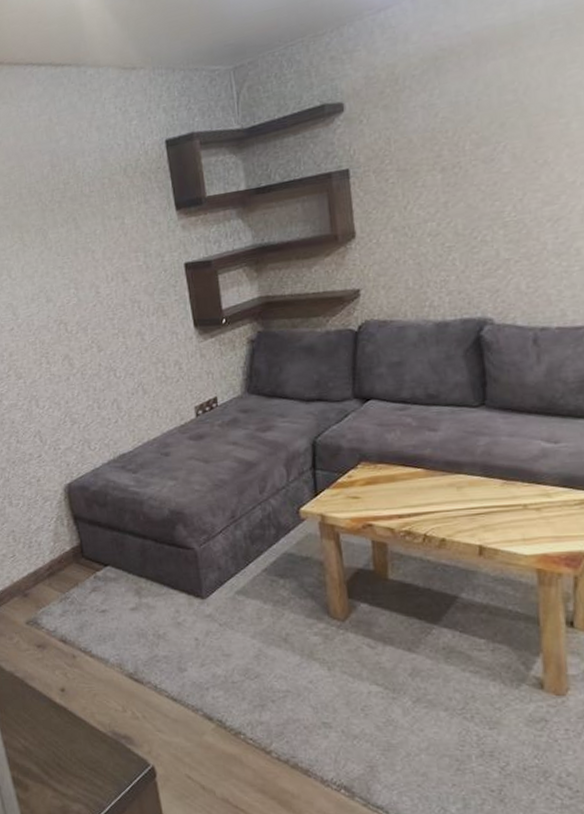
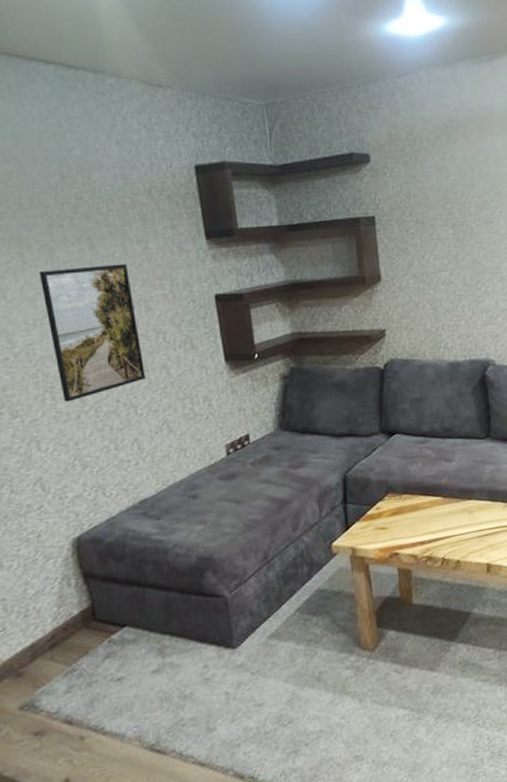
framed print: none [36,239,123,366] -> present [40,263,145,402]

